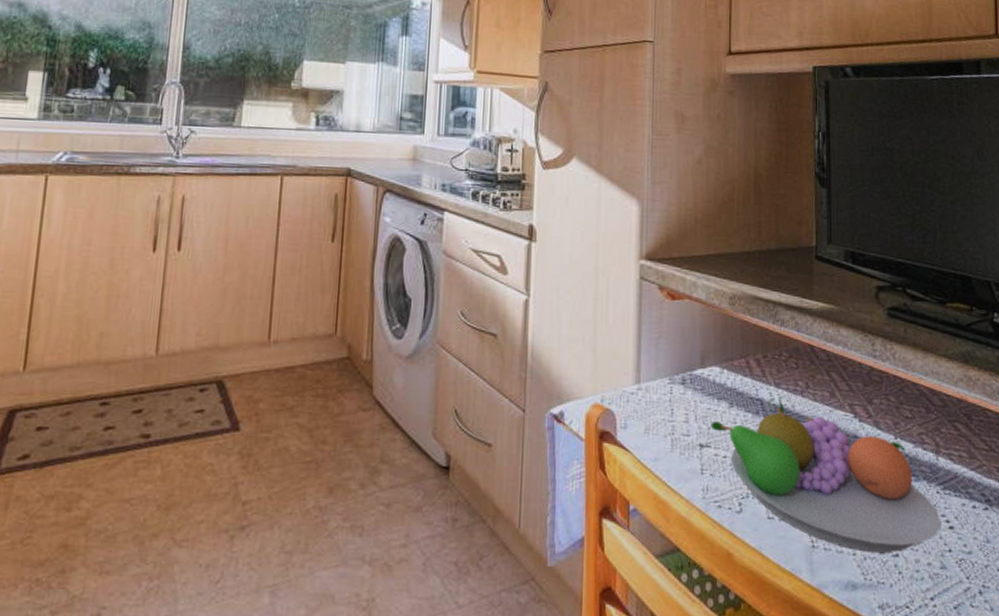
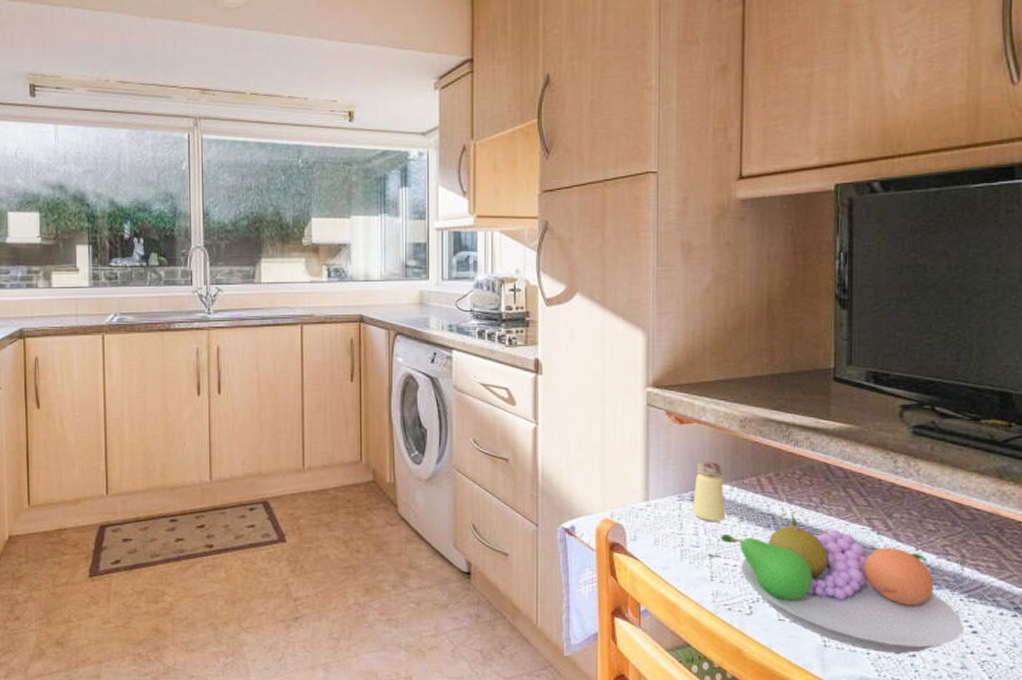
saltshaker: none [684,340,715,408] -> present [693,461,725,522]

